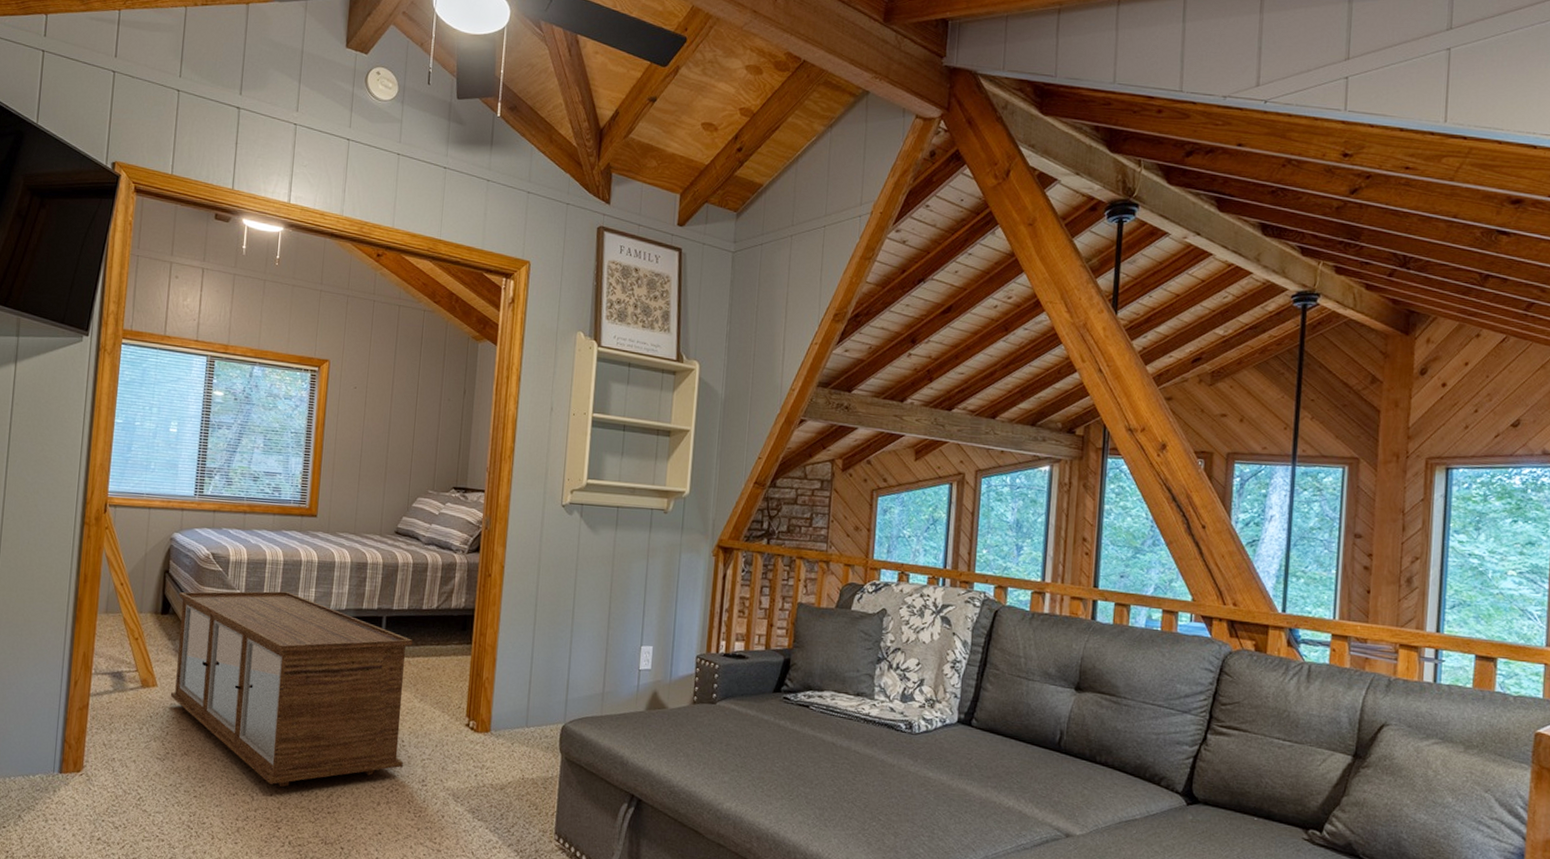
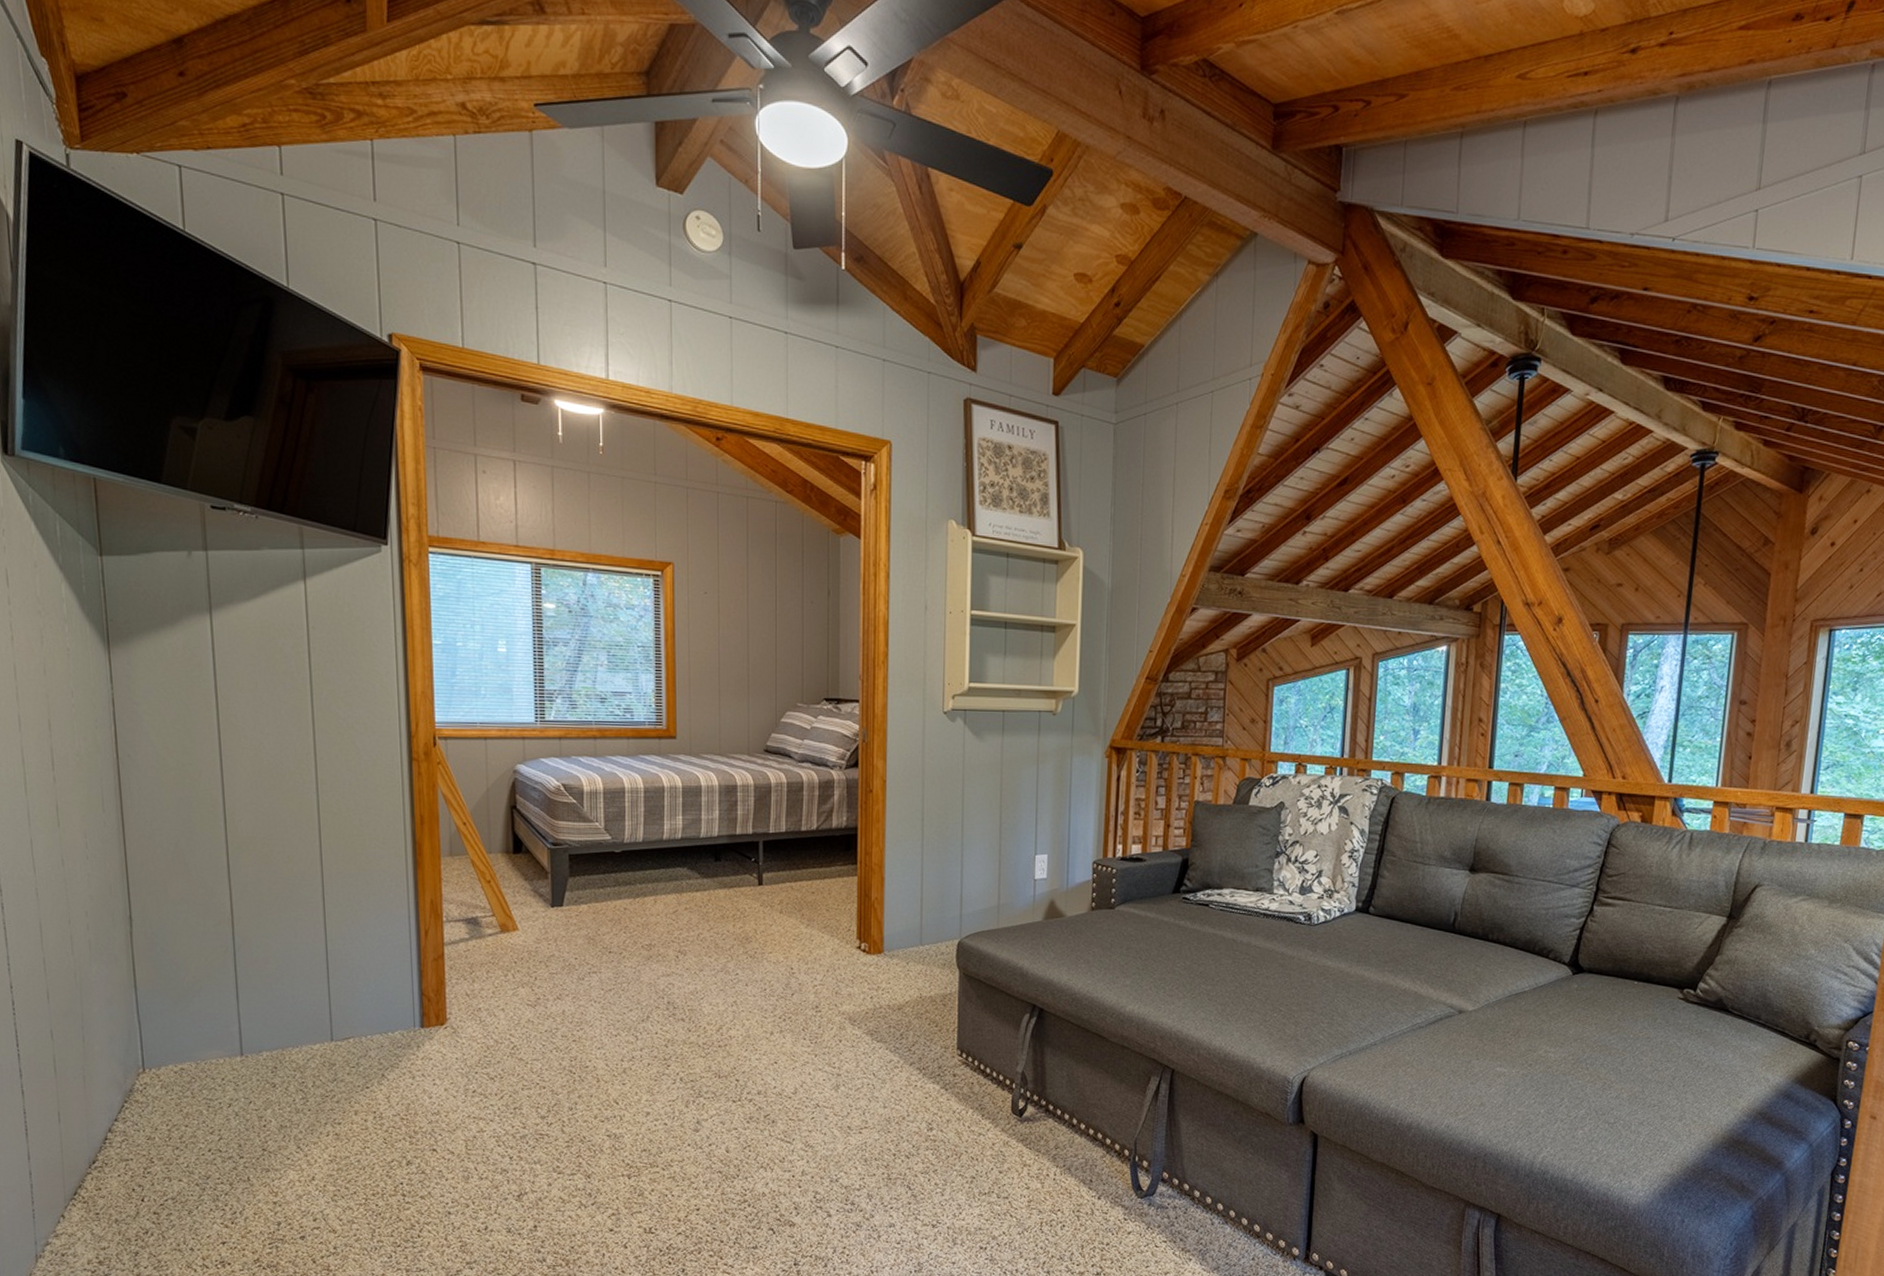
storage cabinet: present [170,591,413,788] -> none [530,821,794,1025]

